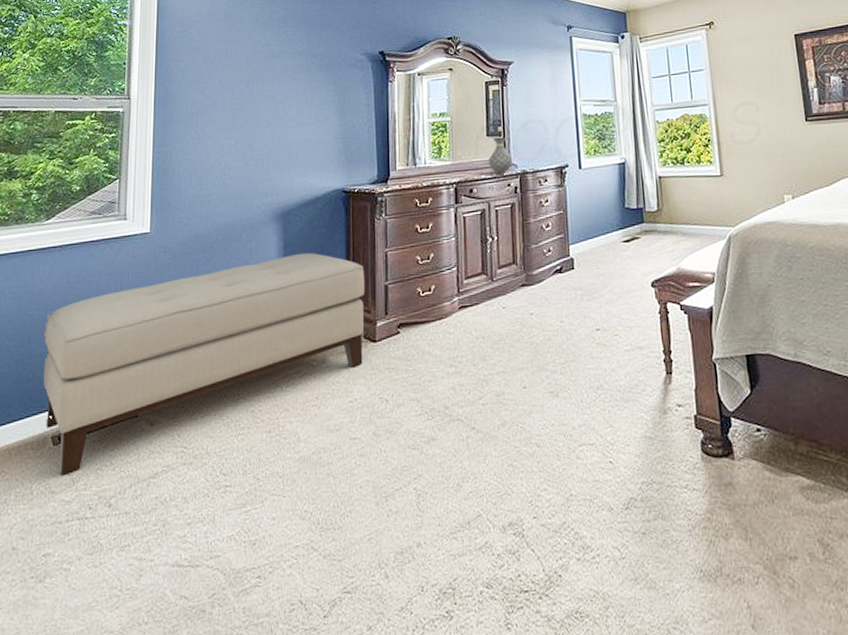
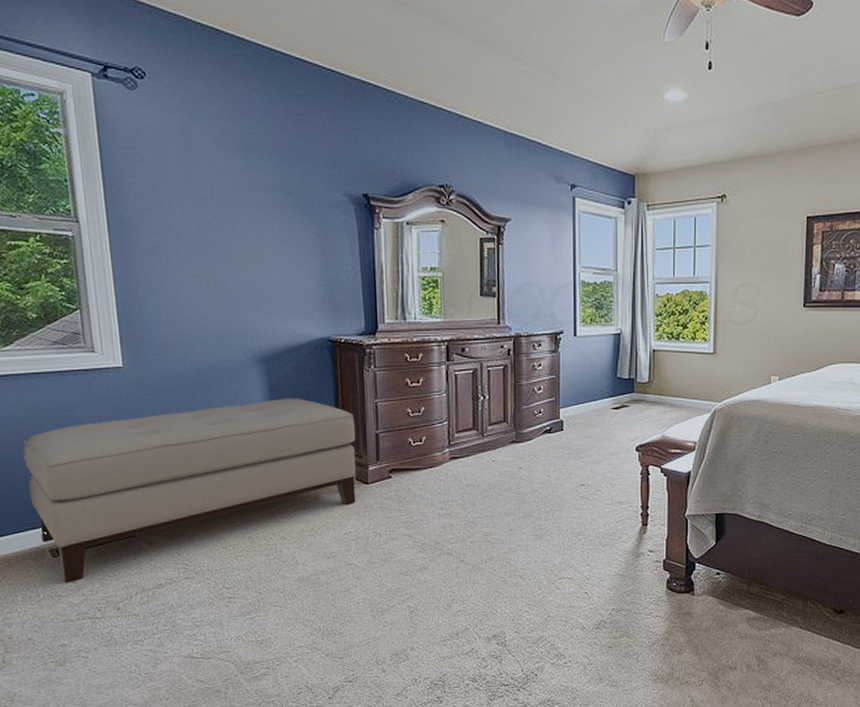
vase: present [489,136,513,174] -> none [482,298,507,335]

